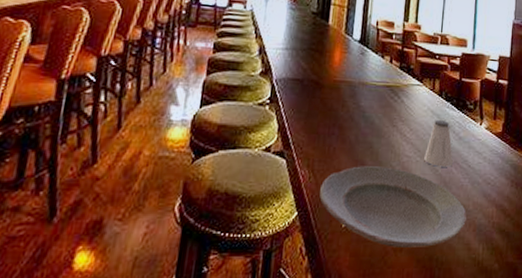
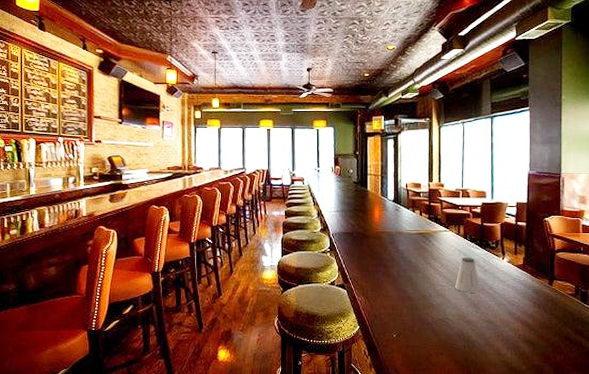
plate: present [319,166,466,249] -> none [374,293,495,353]

